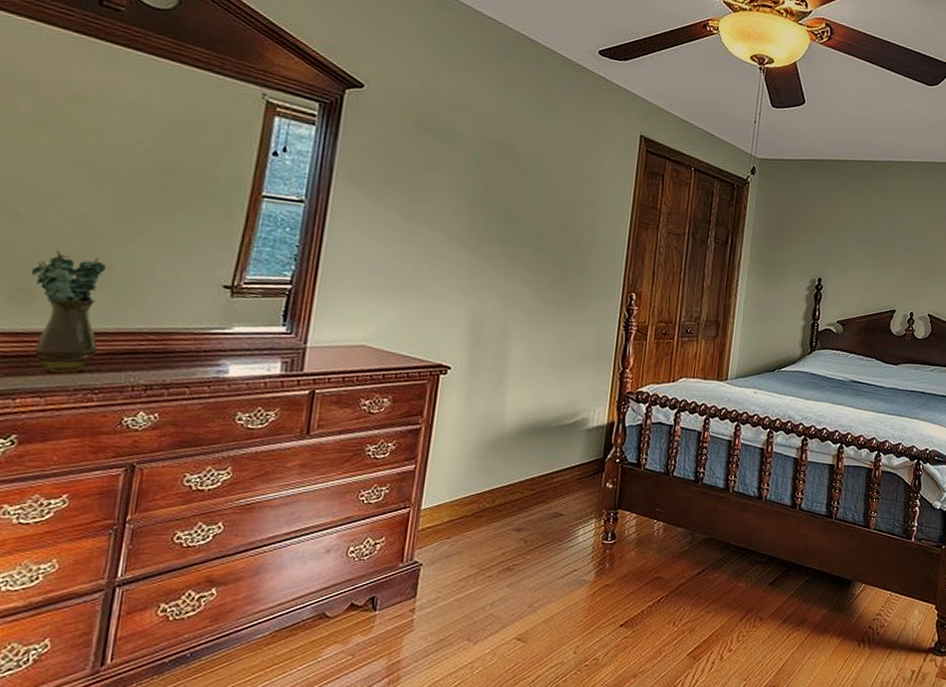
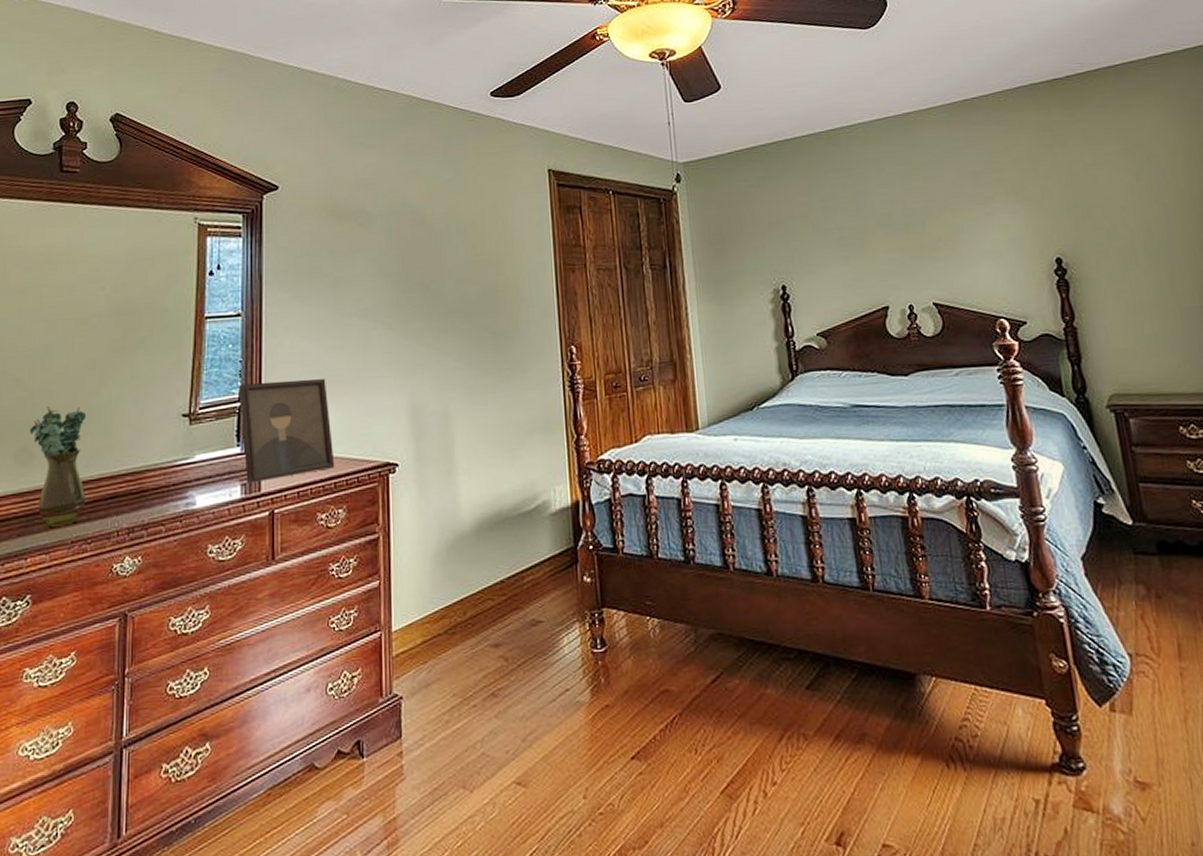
picture frame: none [288,268,388,363] -> present [240,379,335,484]

